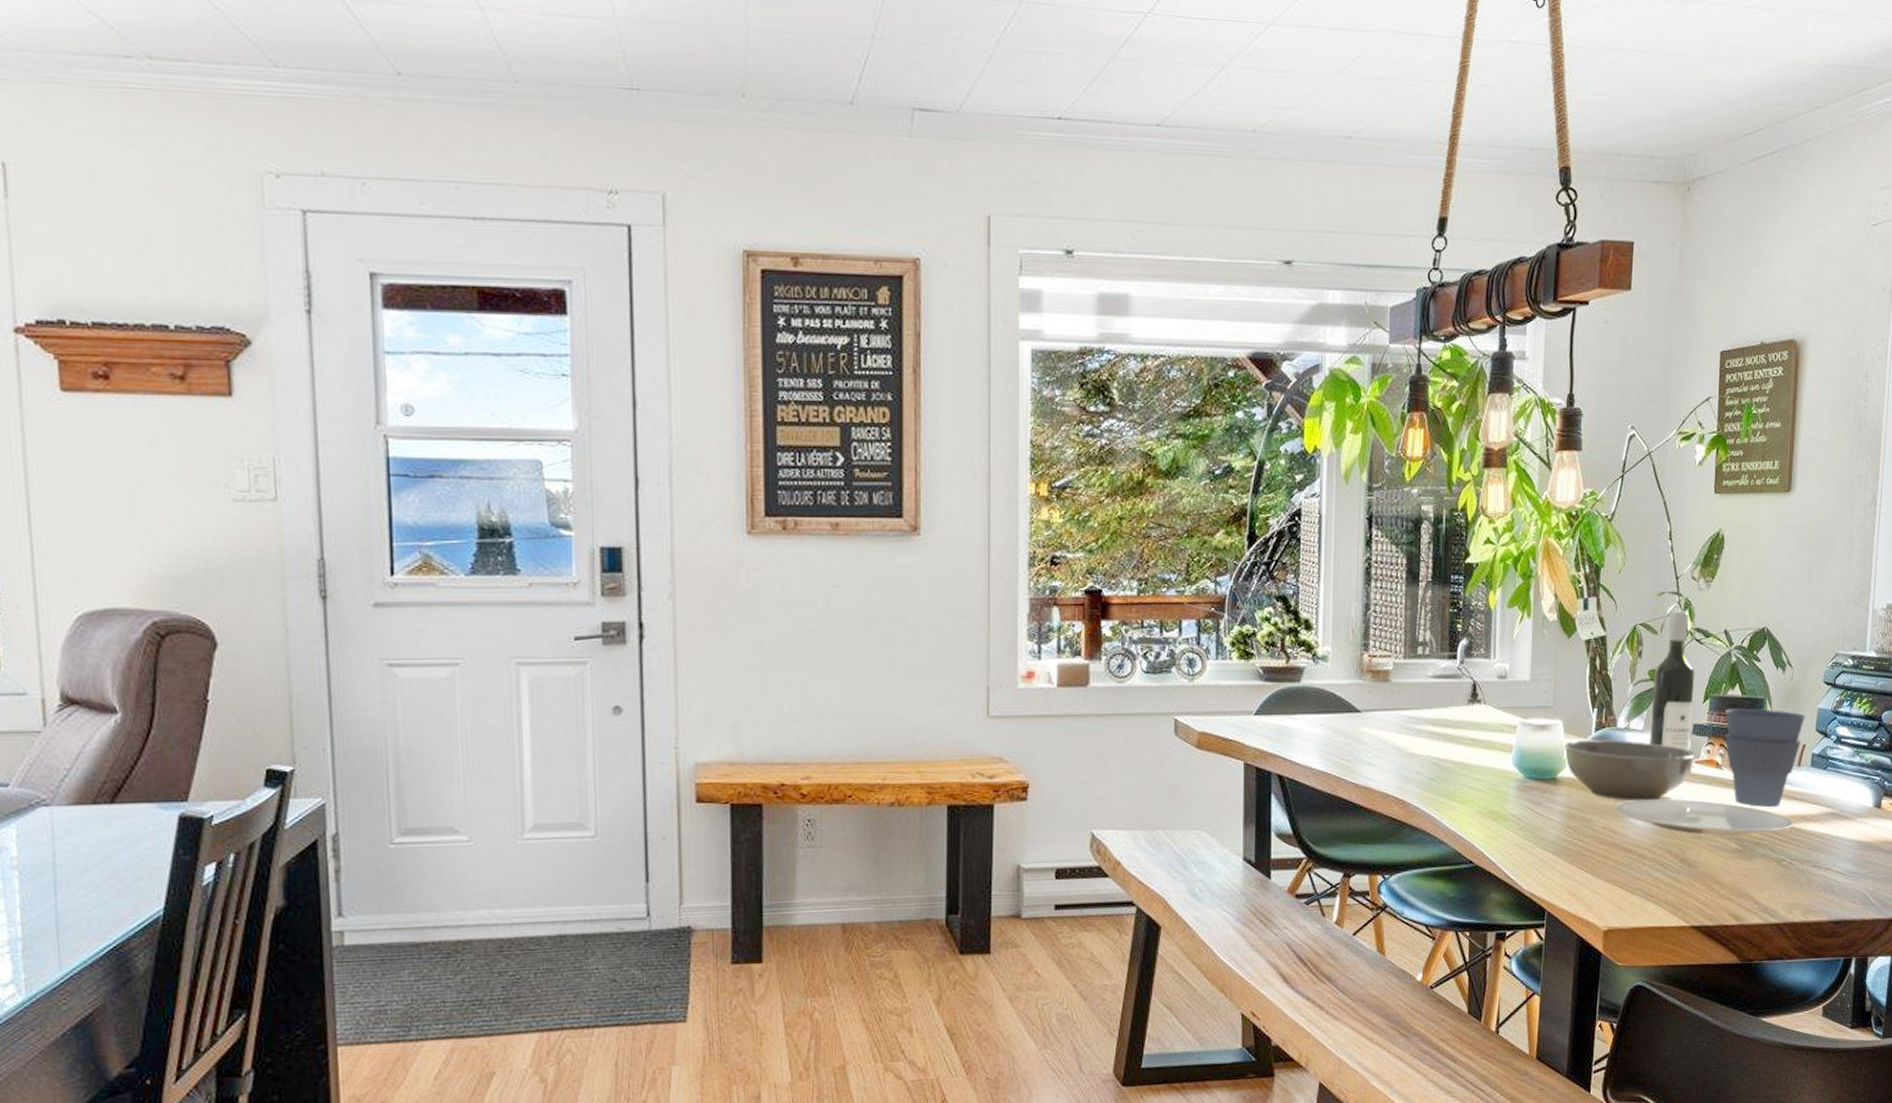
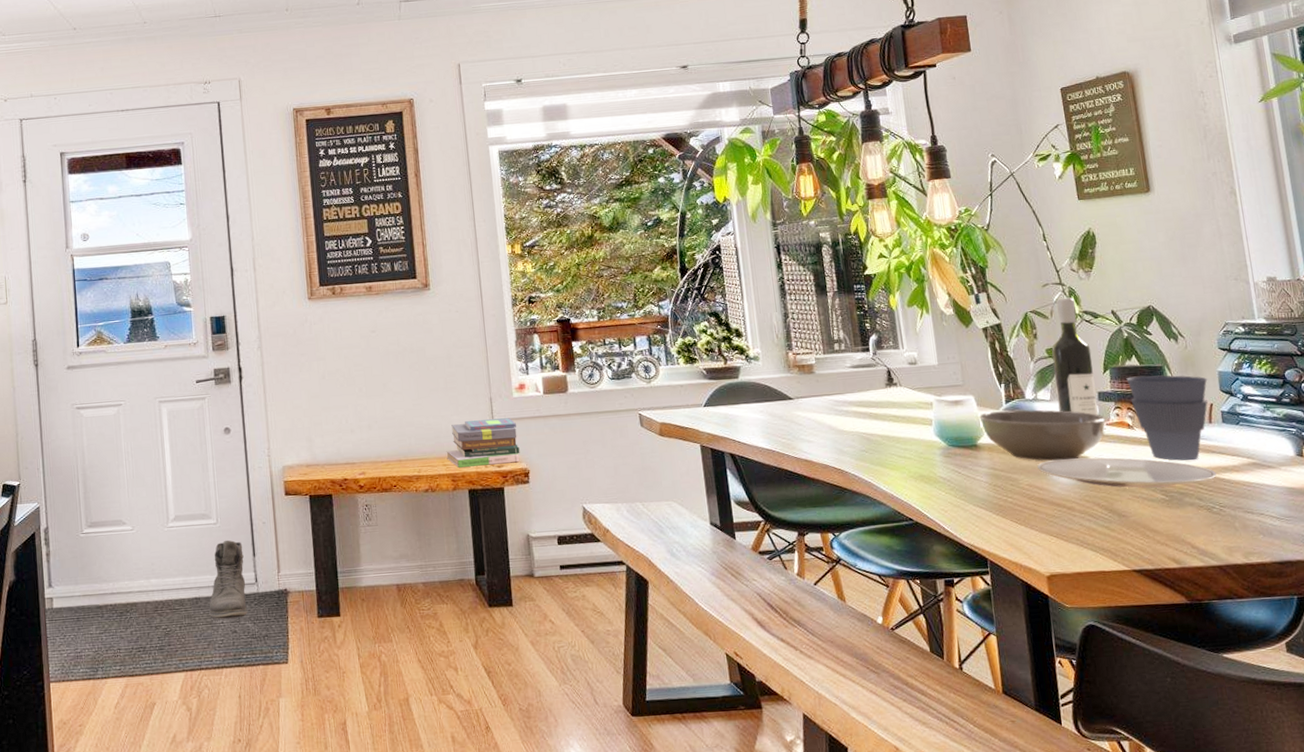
boot: none [577,859,633,964] -> present [208,540,247,620]
books: none [922,715,1019,776] -> present [446,418,520,468]

